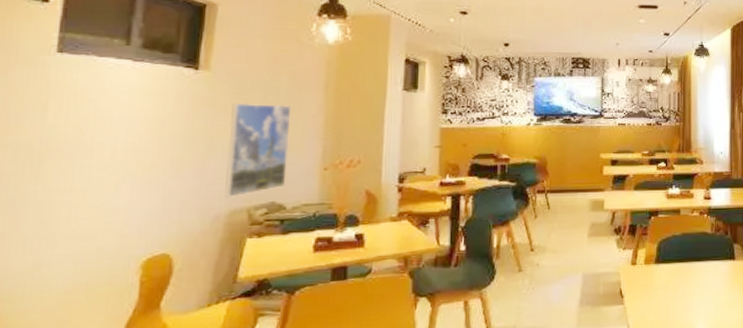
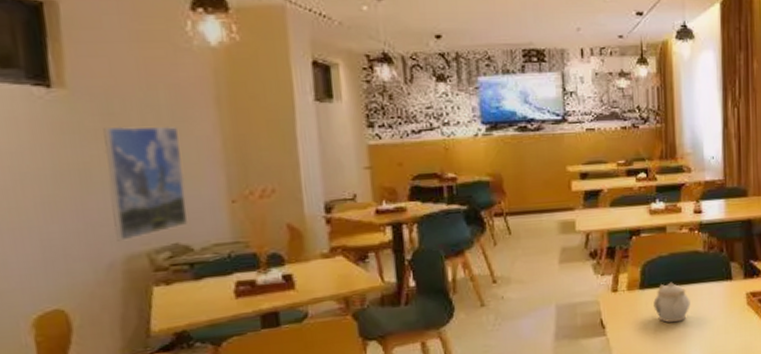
teapot: none [666,259,698,296] -> present [653,282,690,323]

